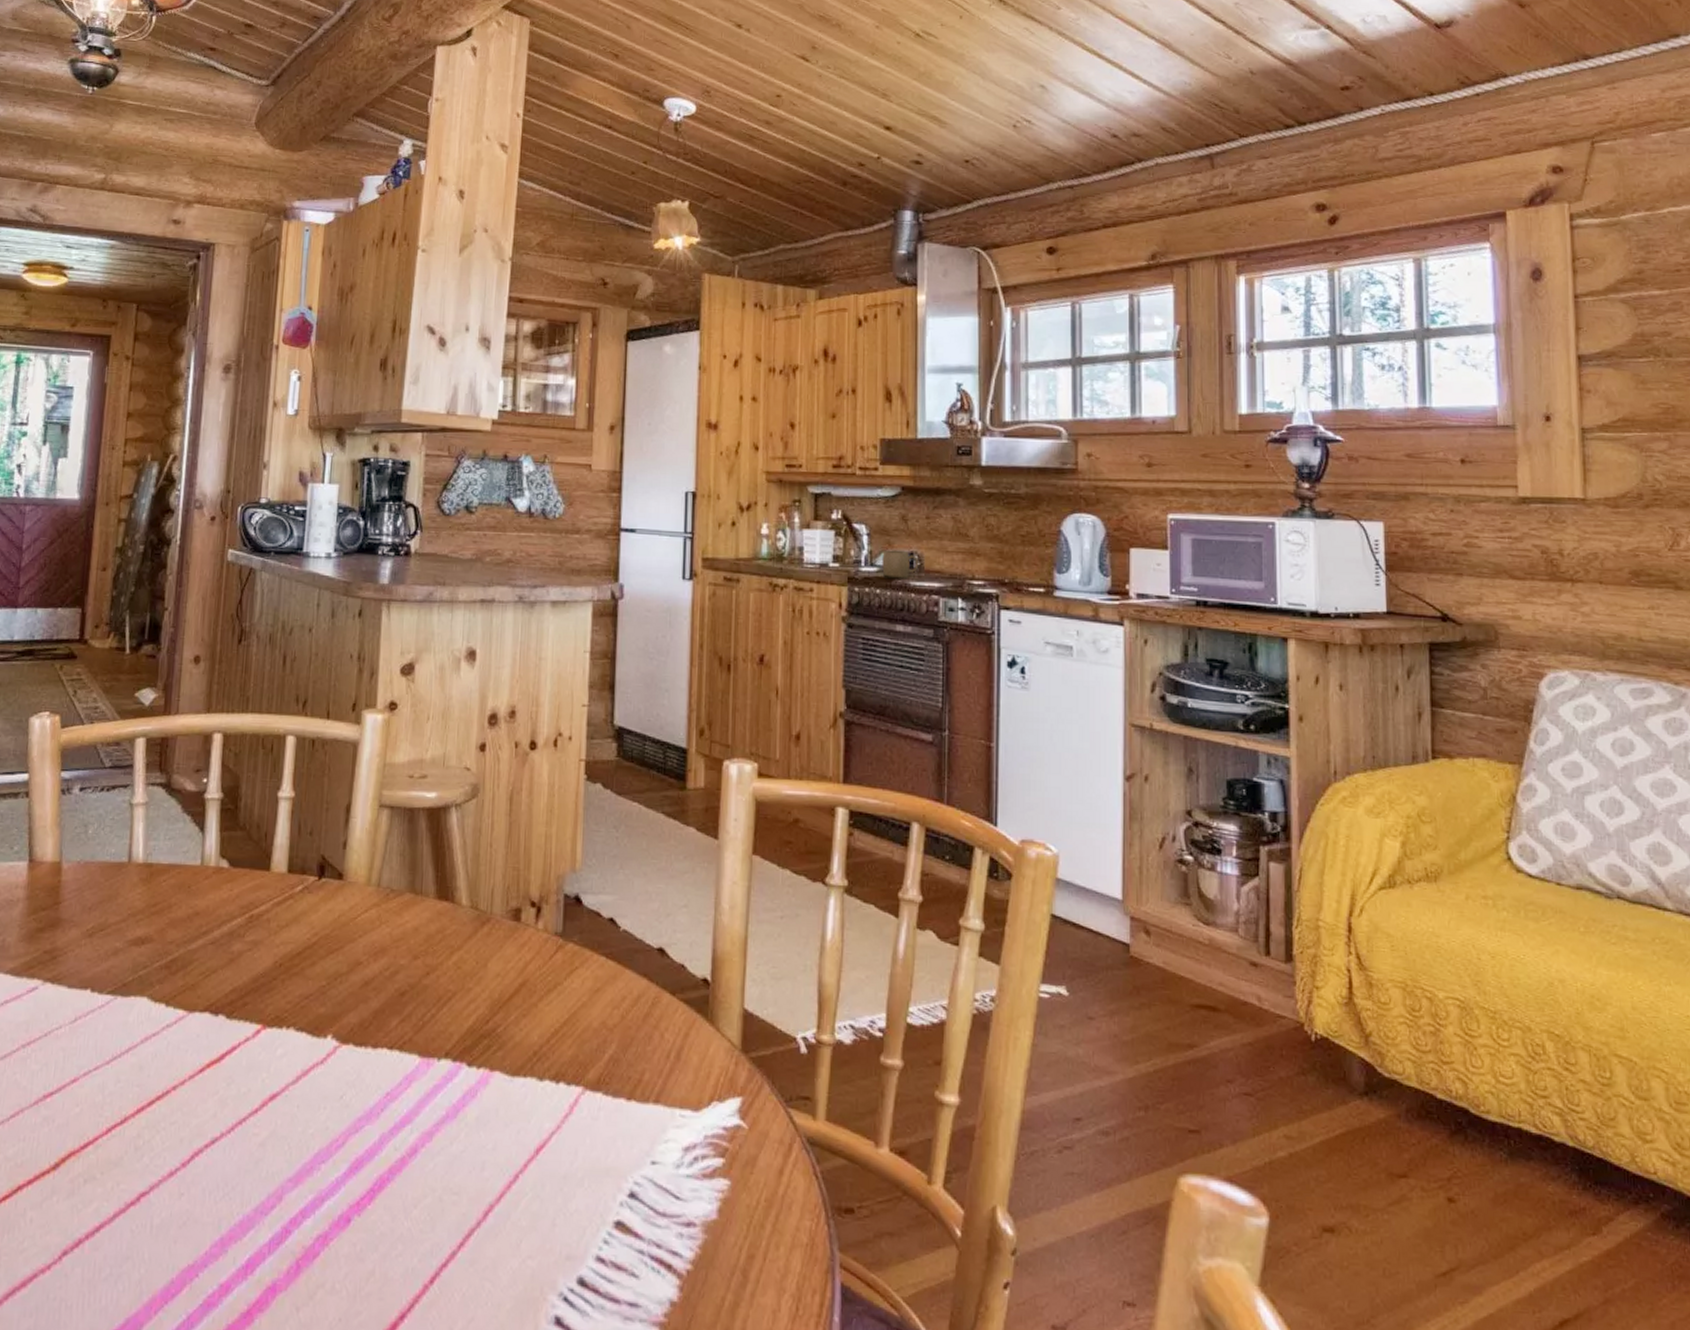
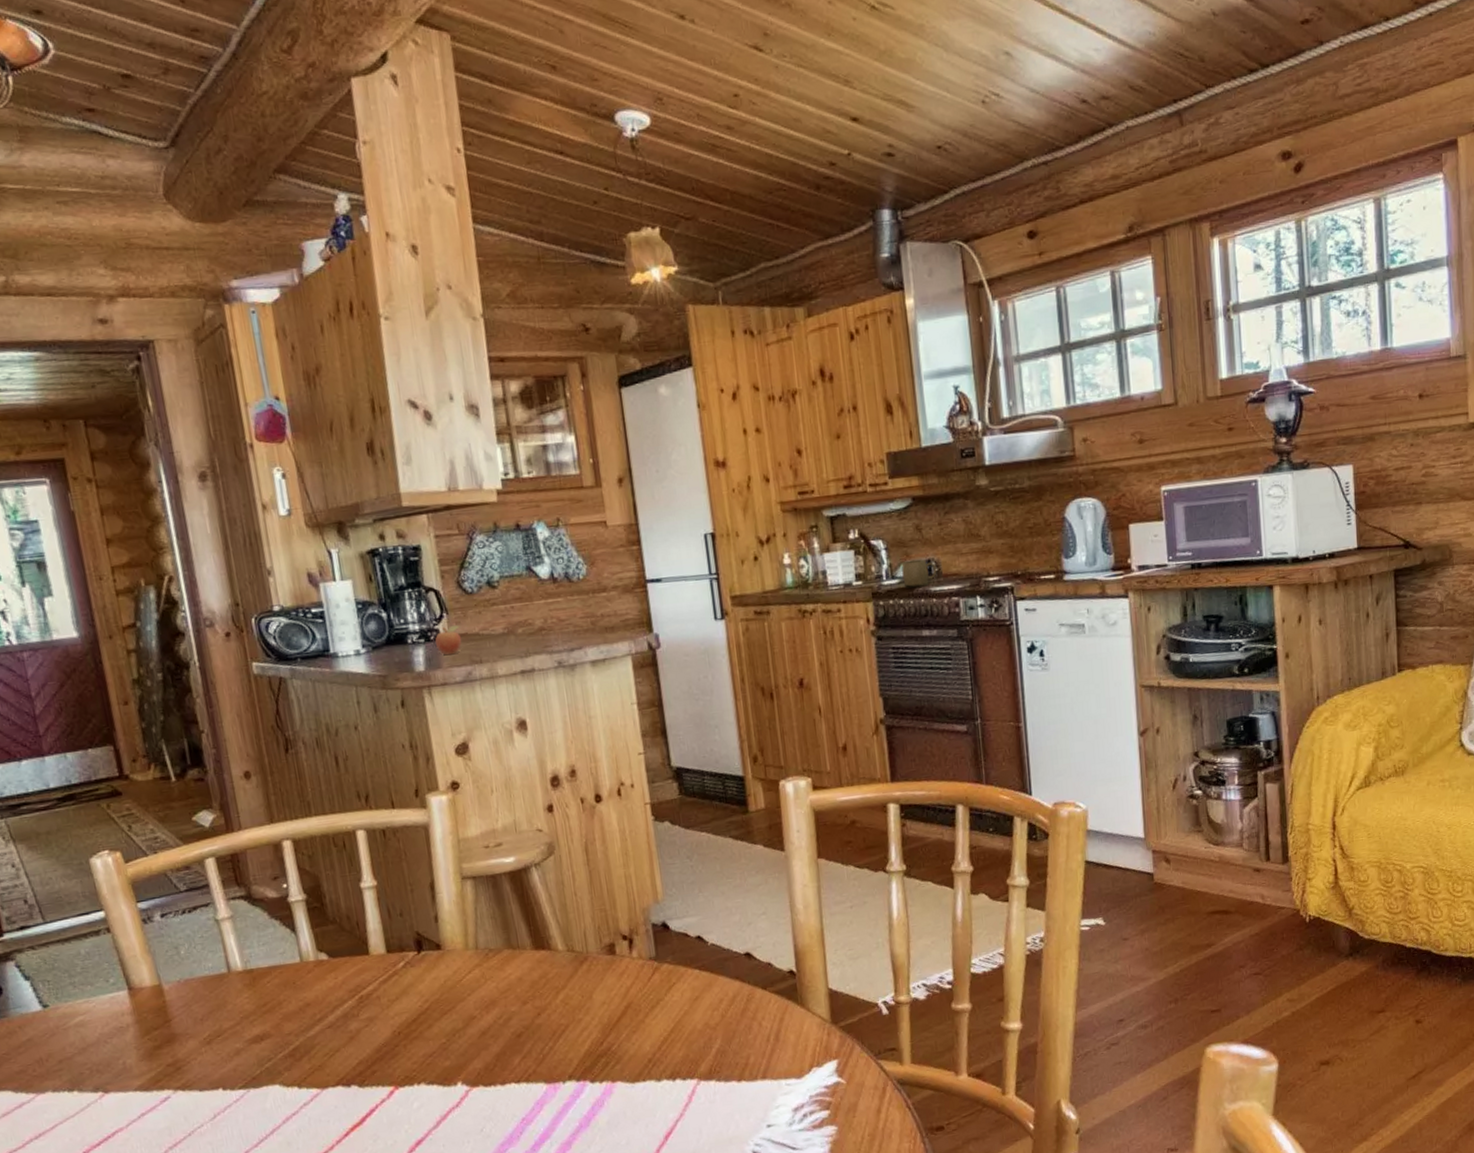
fruit: none [404,543,431,573] -> present [435,624,462,656]

